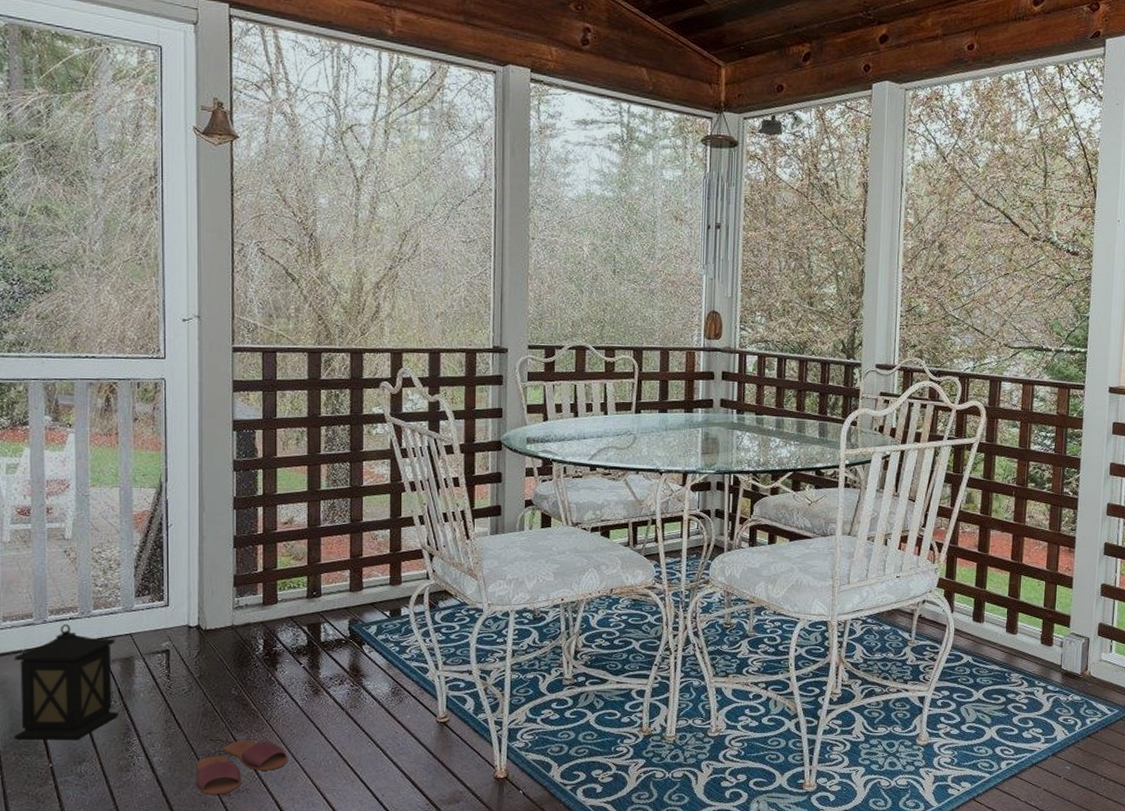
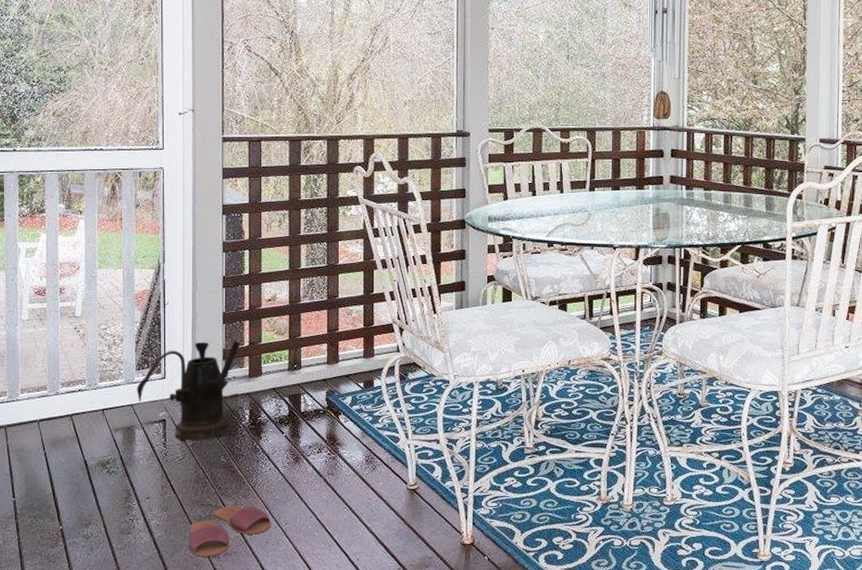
lantern: present [14,624,119,740] -> none [29,396,121,504]
watering can: none [136,566,254,674] -> present [136,341,241,442]

